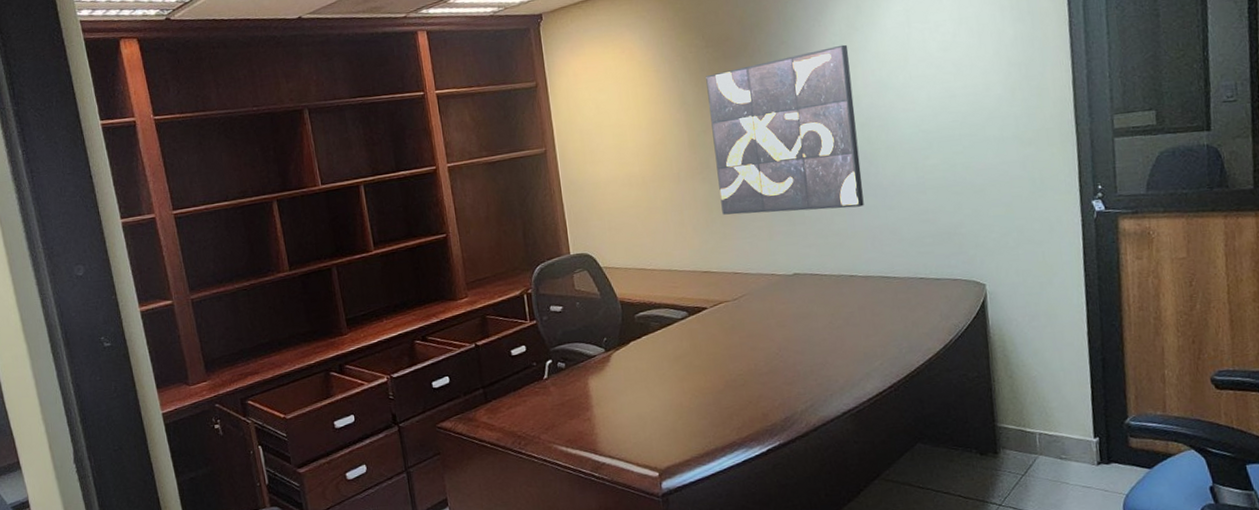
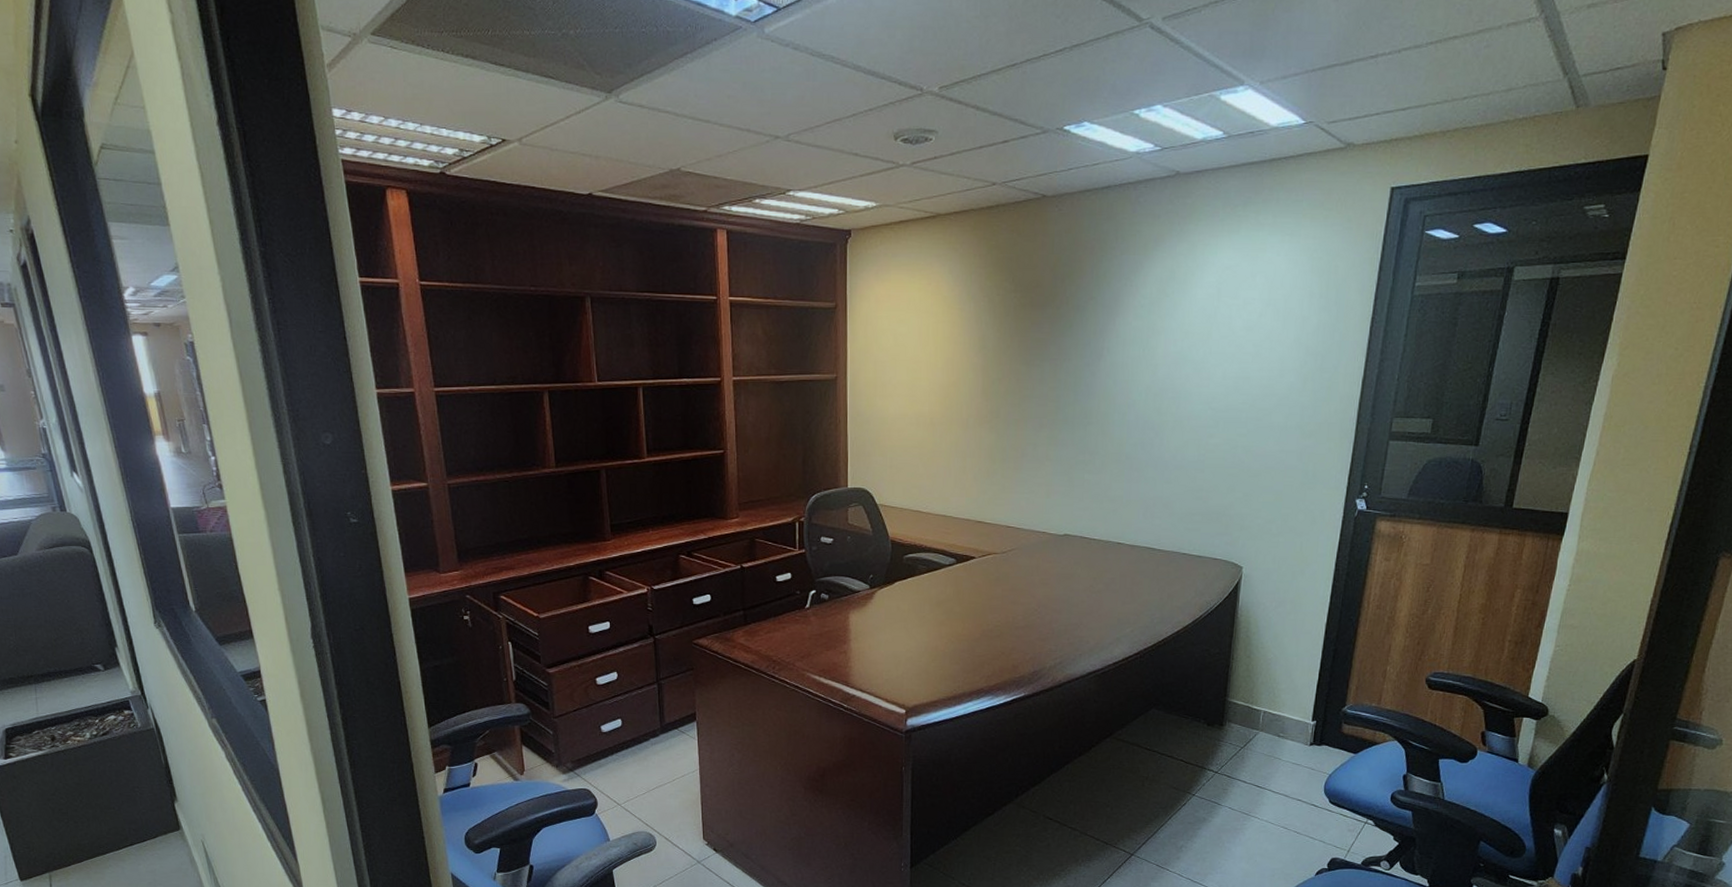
wall art: present [706,44,864,215] -> none [1005,309,1156,476]

